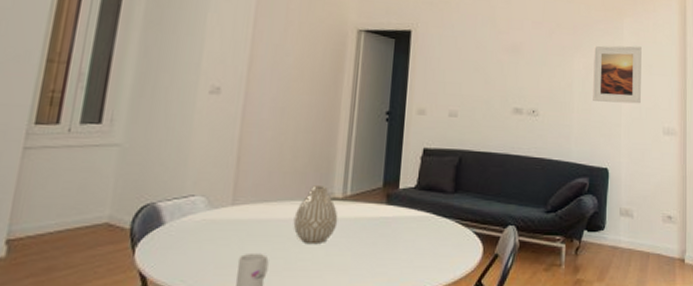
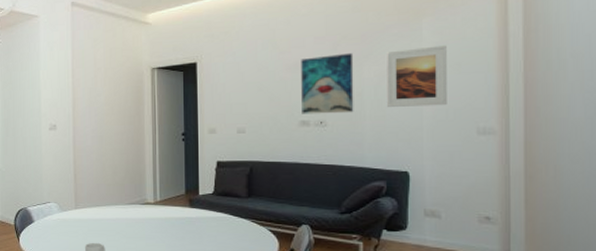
vase: present [293,185,338,243] -> none [119,194,152,237]
wall art: none [515,41,566,104] -> present [301,52,354,114]

